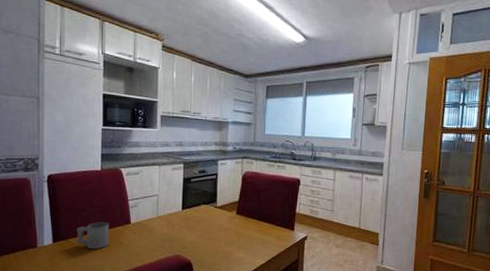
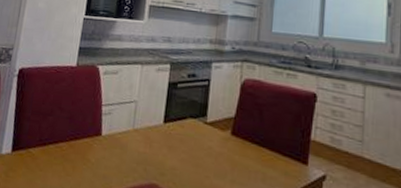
mug: present [76,222,109,250] -> none [37,130,77,166]

